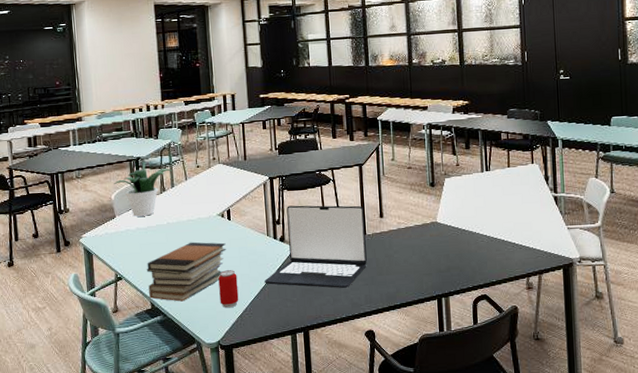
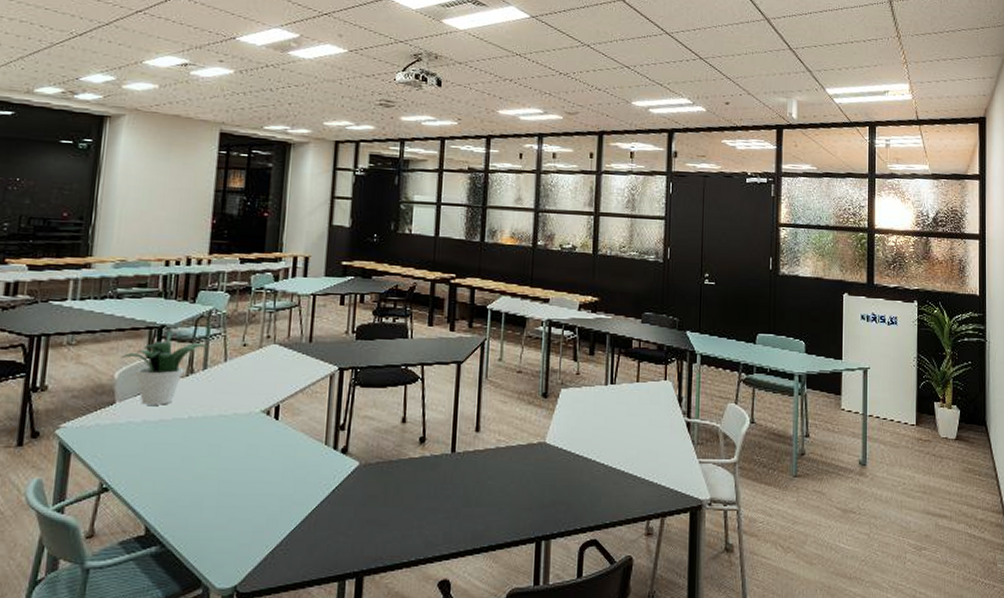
book stack: present [146,242,226,302] -> none [145,445,267,528]
beverage can: present [218,270,239,308] -> none [246,487,276,540]
laptop: present [264,205,367,288] -> none [312,407,456,521]

